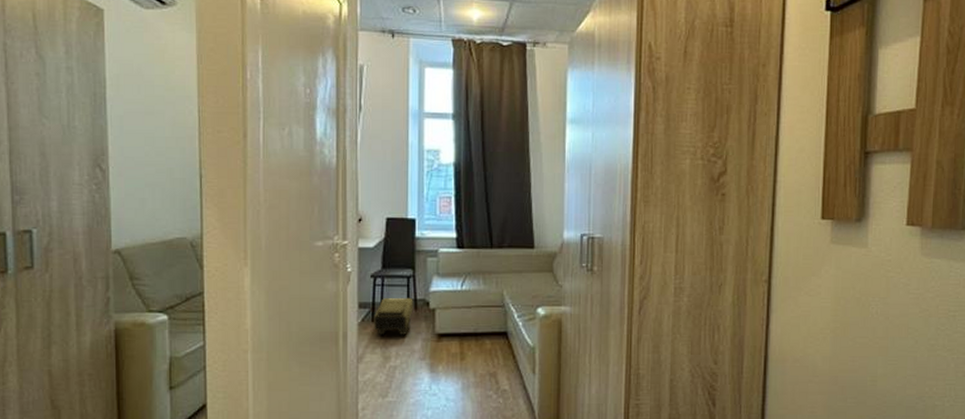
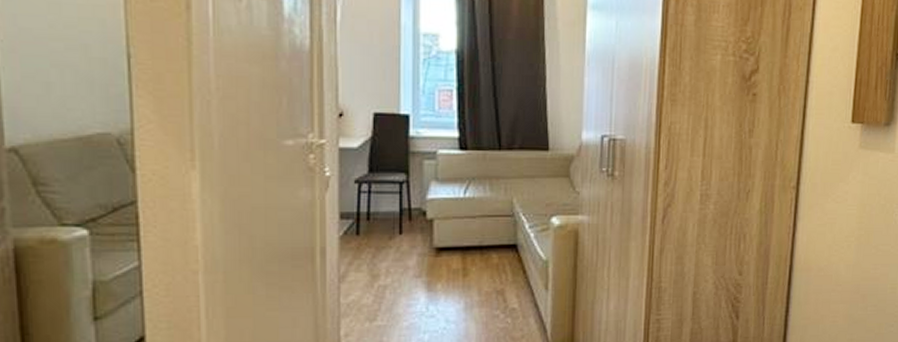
backpack: present [374,297,413,336] -> none [359,206,407,251]

